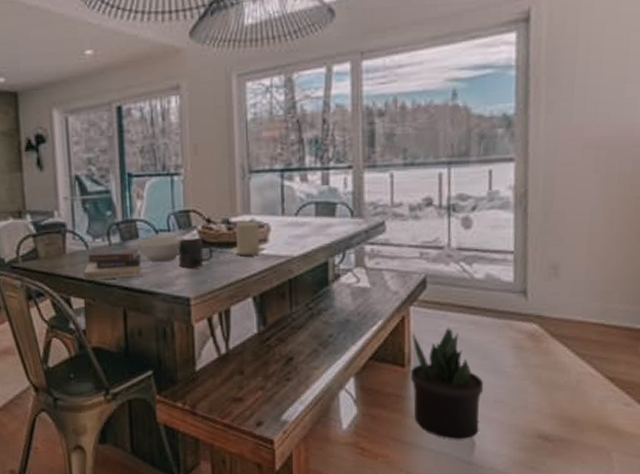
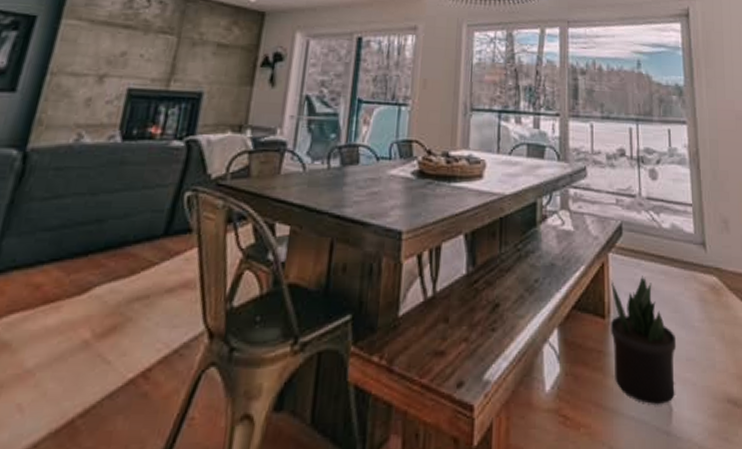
books: present [84,248,142,281] -> none [294,173,360,206]
bowl: present [137,237,184,262] -> none [356,164,404,190]
mug: present [177,237,214,268] -> none [395,167,431,199]
candle: present [230,222,267,256] -> none [446,157,482,190]

